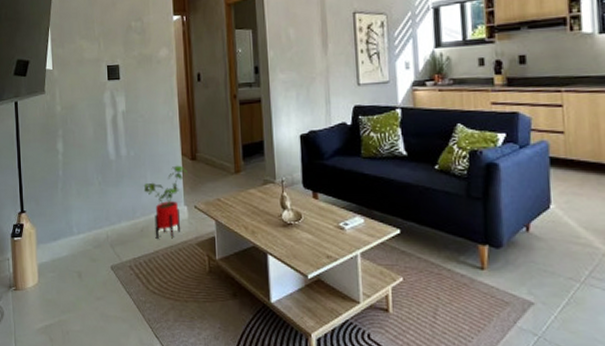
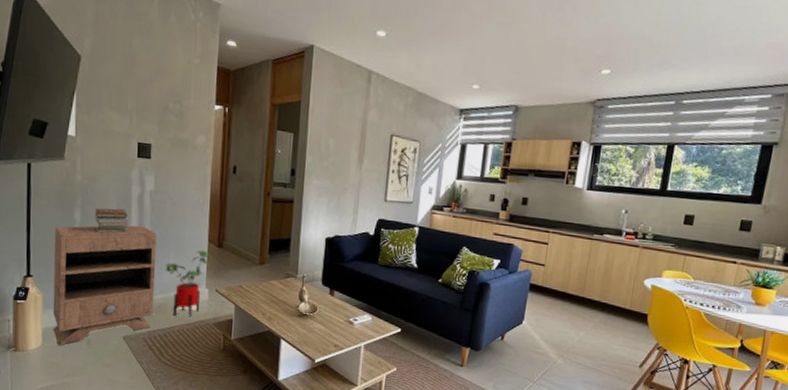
nightstand: none [41,147,137,282] -> present [52,225,157,346]
book stack: none [75,133,106,161] -> present [95,208,129,234]

